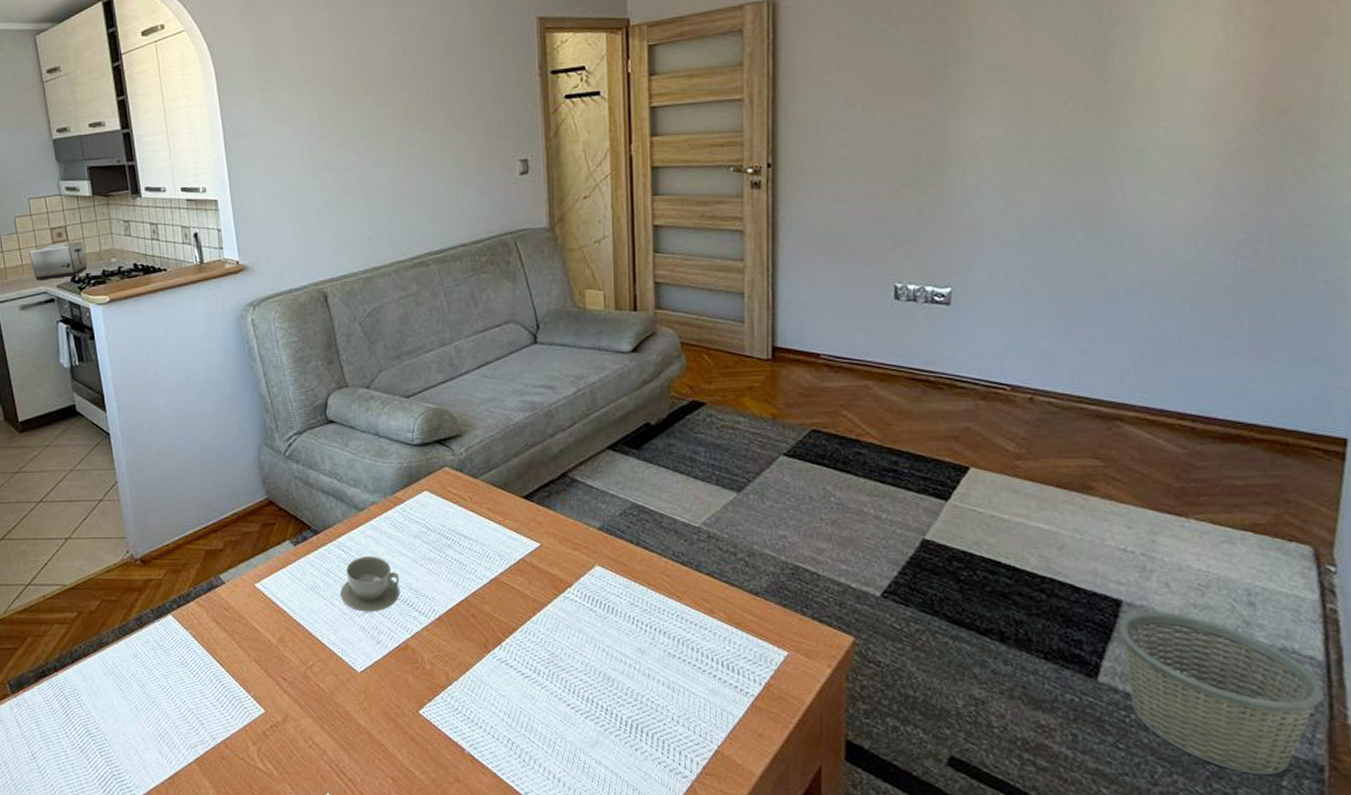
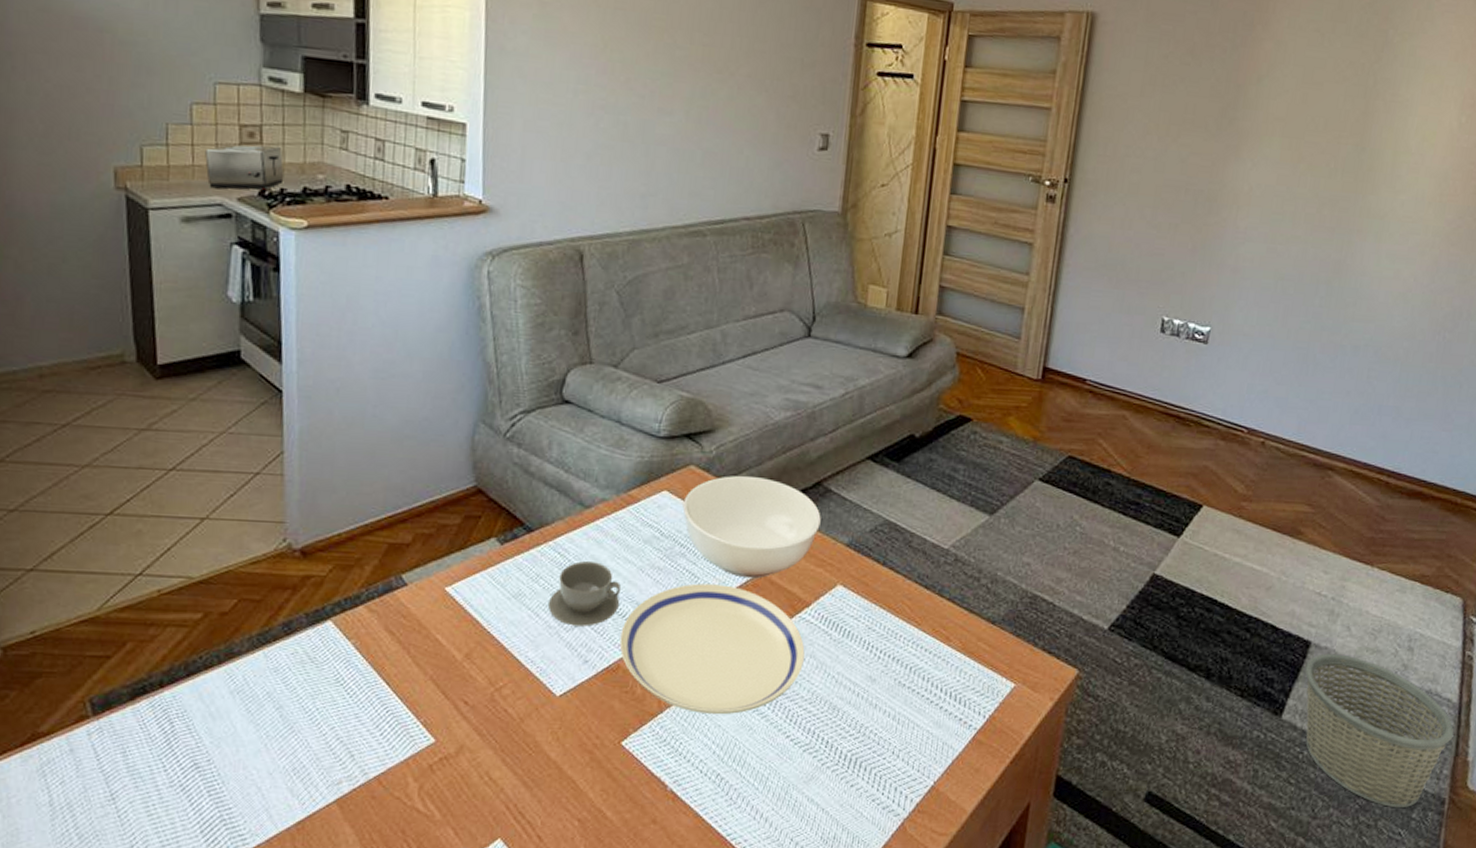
plate: none [405,571,574,686] -> present [619,583,805,715]
bowl: none [443,472,571,564] -> present [683,475,821,579]

